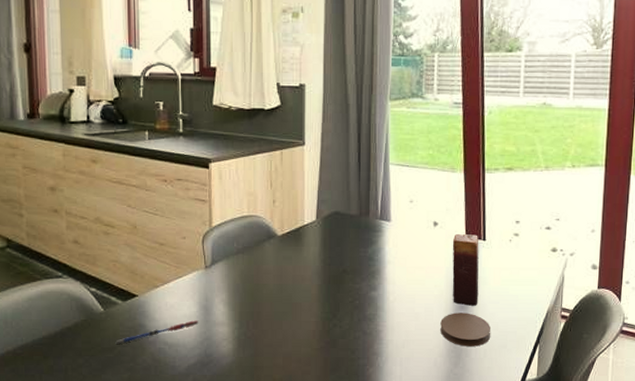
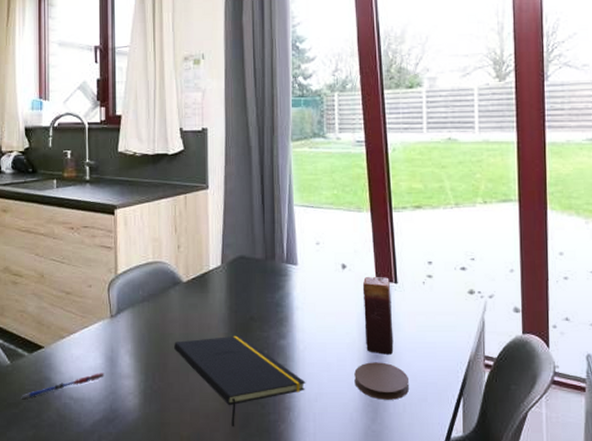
notepad: none [268,287,395,371] -> present [174,335,306,427]

